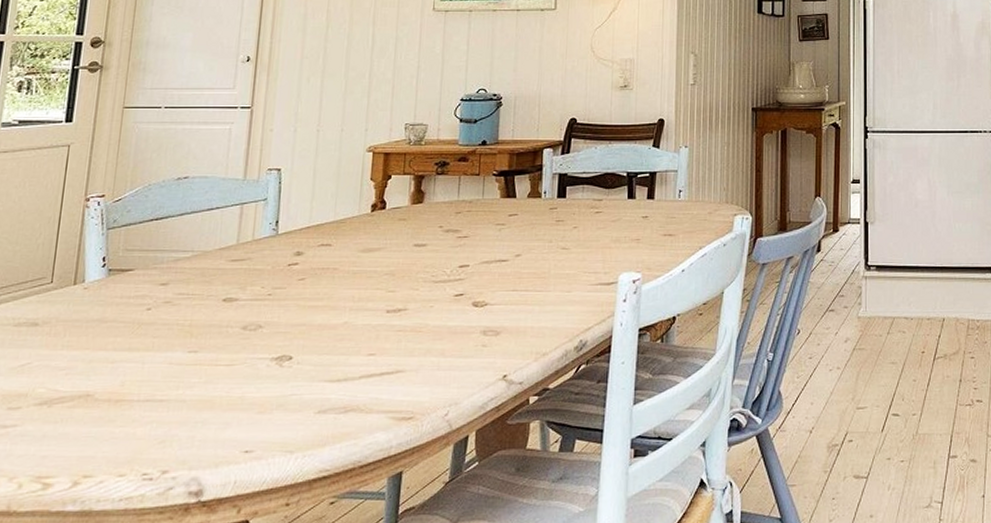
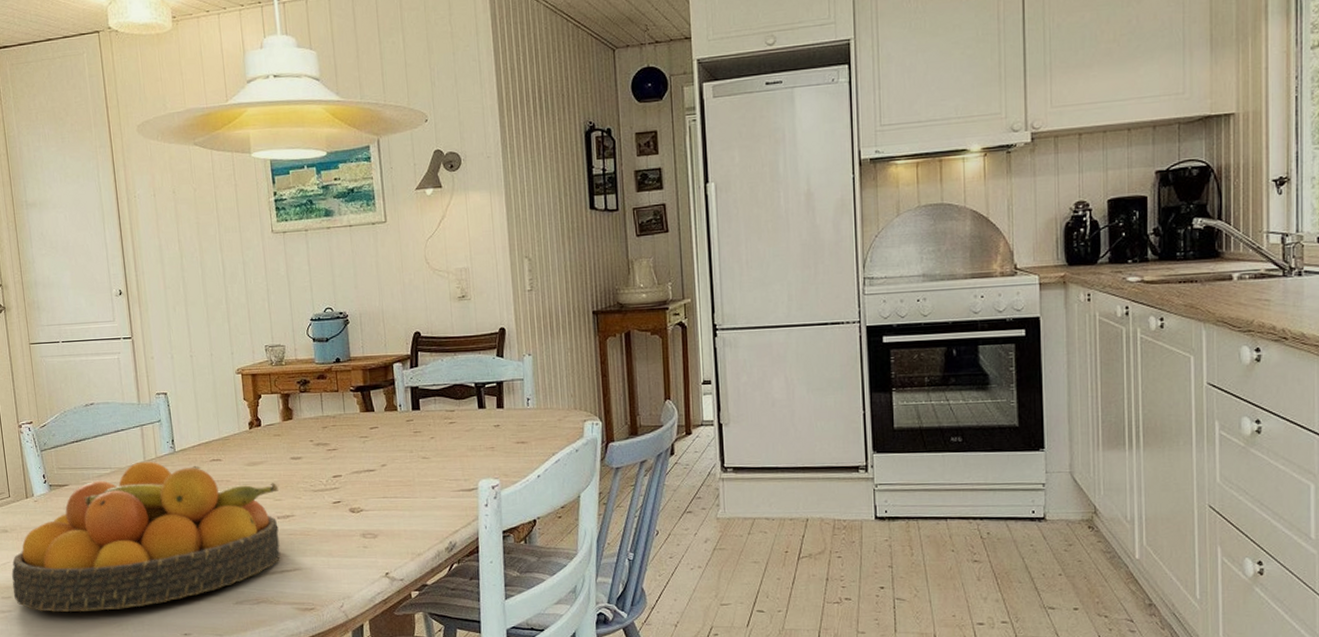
fruit bowl: none [25,244,394,426] -> present [11,461,281,612]

